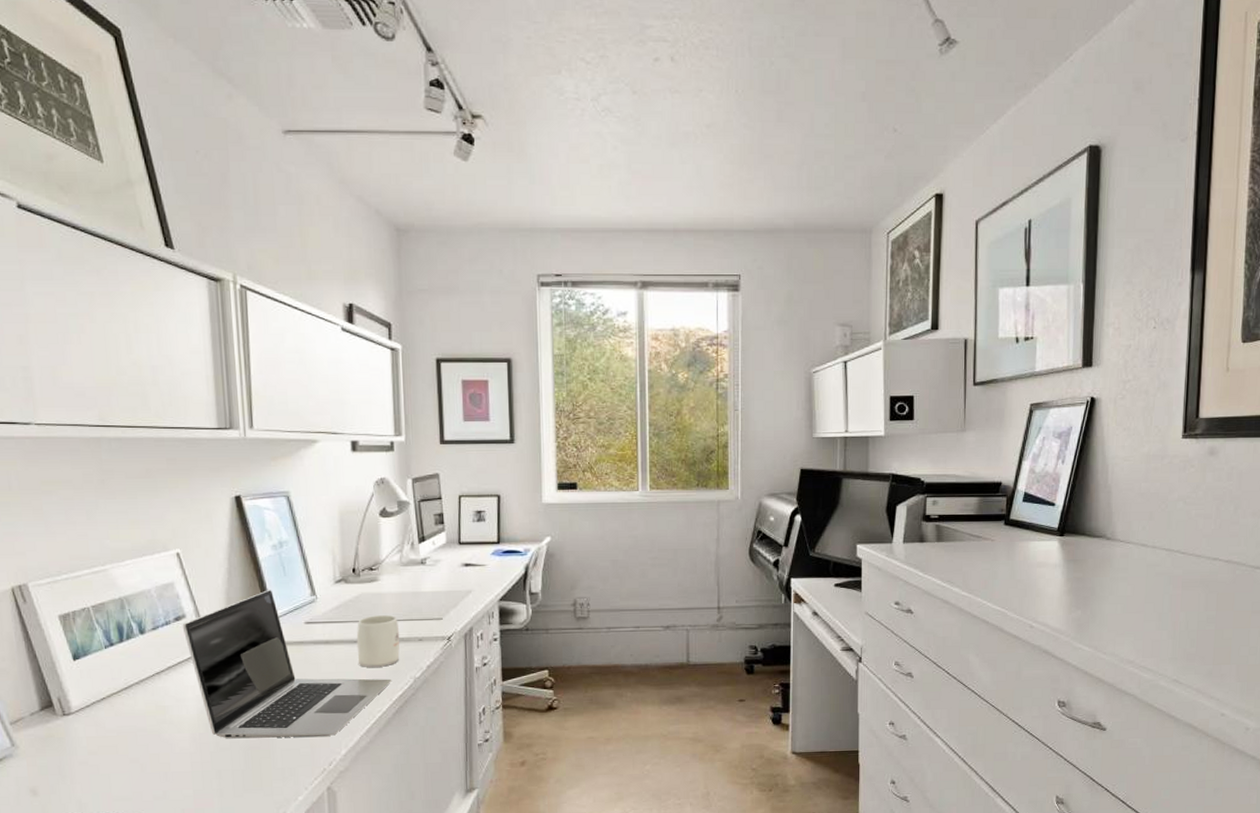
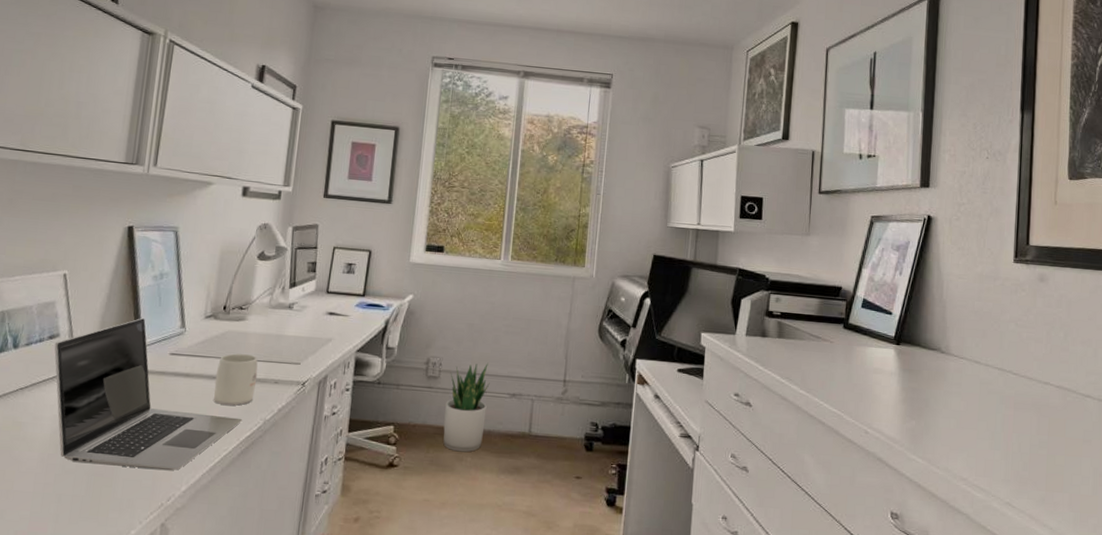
planter: none [599,597,642,689] -> present [443,362,490,452]

